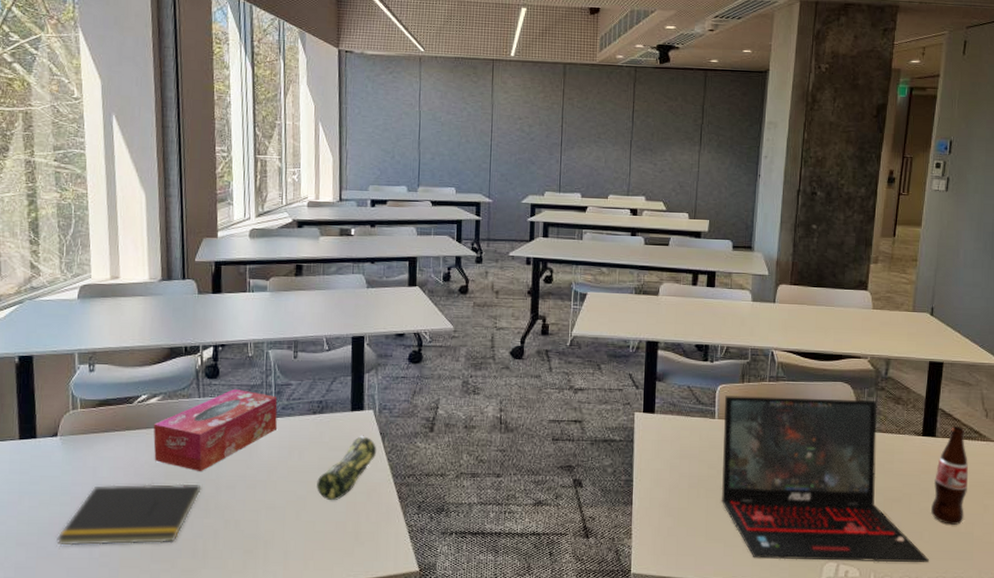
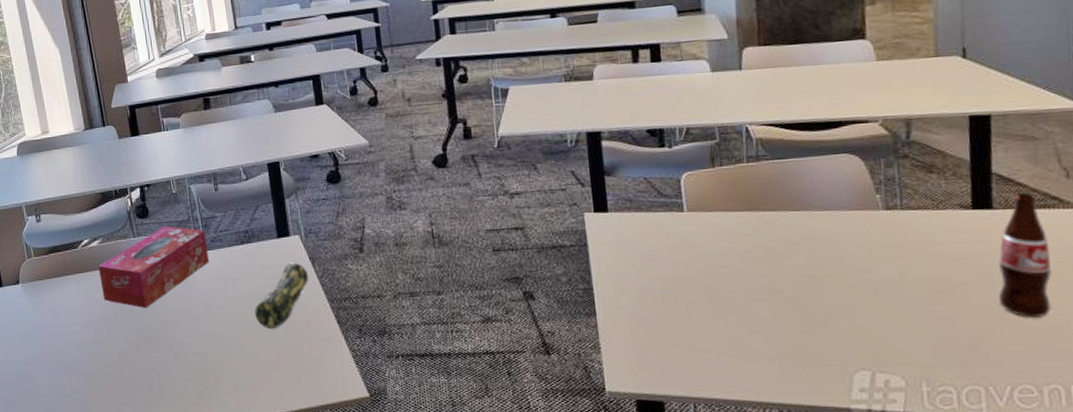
notepad: present [56,483,201,546] -> none [32,320,149,383]
laptop: present [721,395,930,563] -> none [693,172,1007,370]

